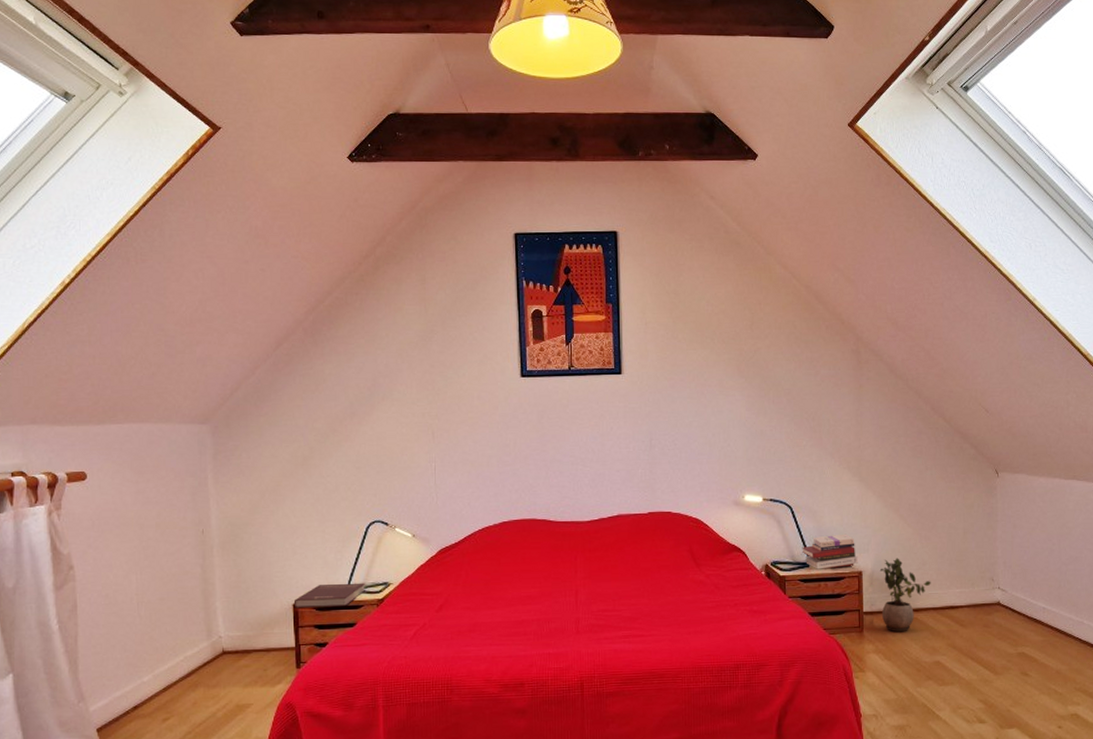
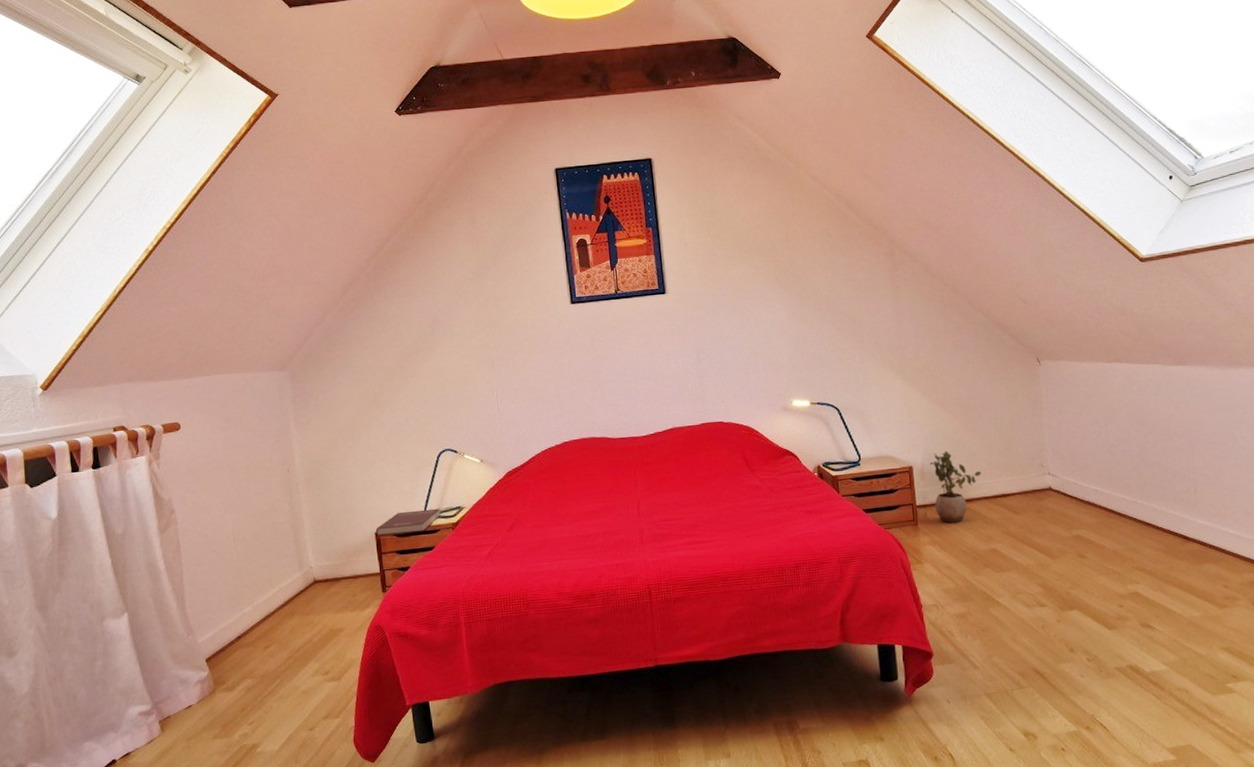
books: present [802,534,858,569] -> none [851,431,908,467]

